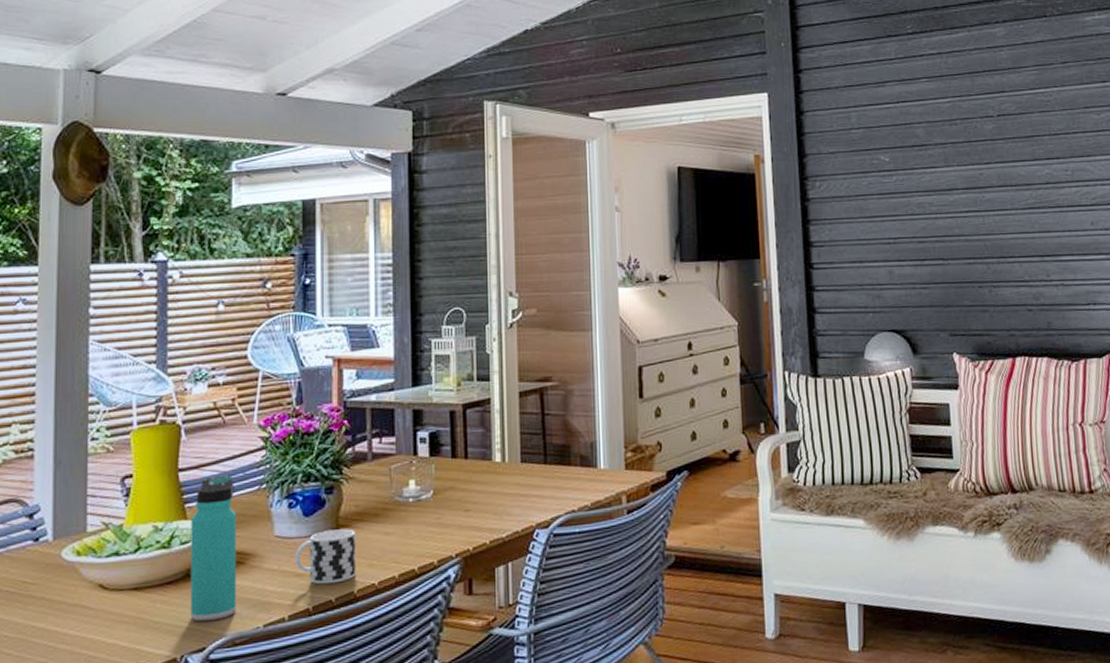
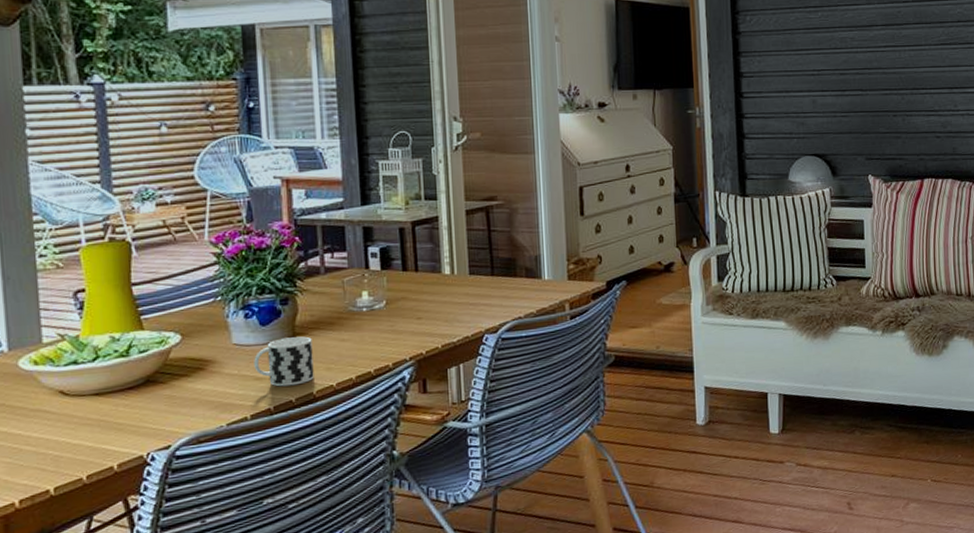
thermos bottle: present [190,474,237,622] -> none [148,288,199,423]

